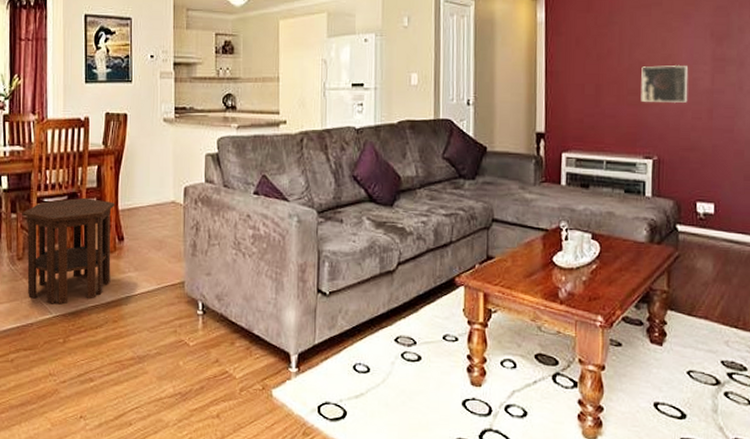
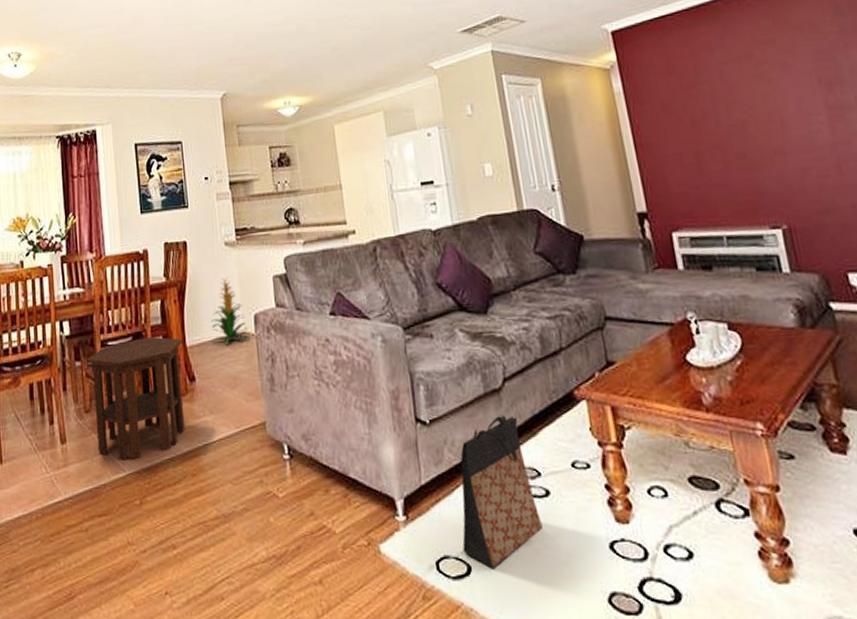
indoor plant: none [142,150,179,211] -> present [211,277,251,344]
bag: none [342,293,411,414] -> present [460,415,543,568]
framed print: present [641,64,689,104] -> none [745,118,809,165]

